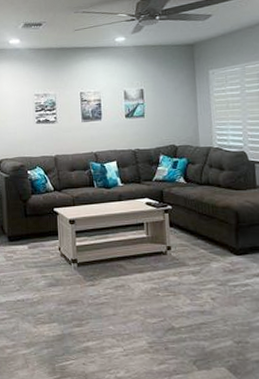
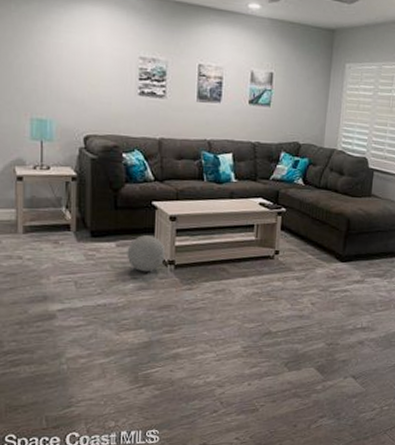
decorative ball: none [37,238,69,270] -> present [127,235,166,272]

